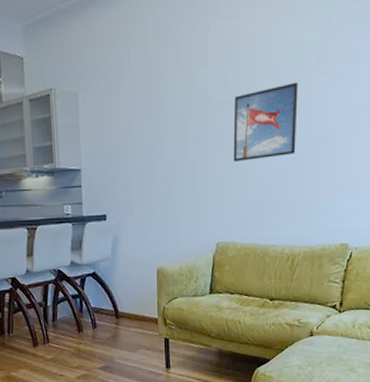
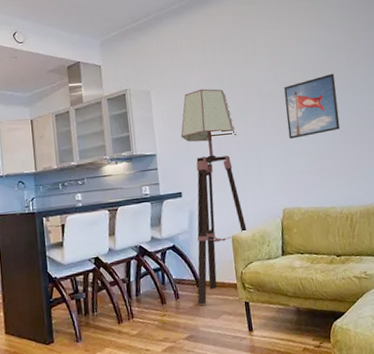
floor lamp: none [109,93,174,337] -> present [180,88,247,305]

